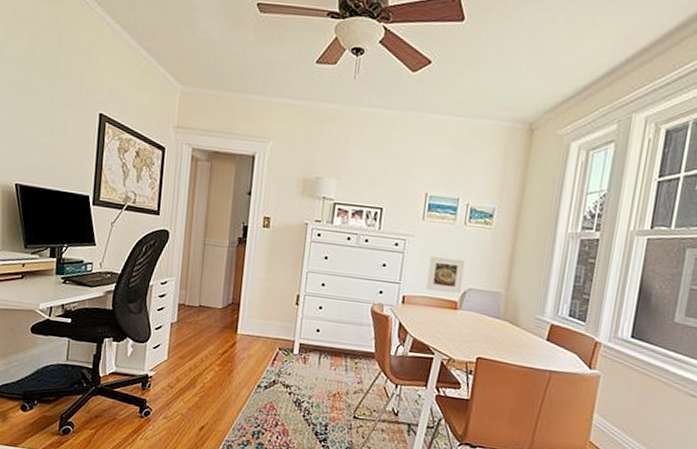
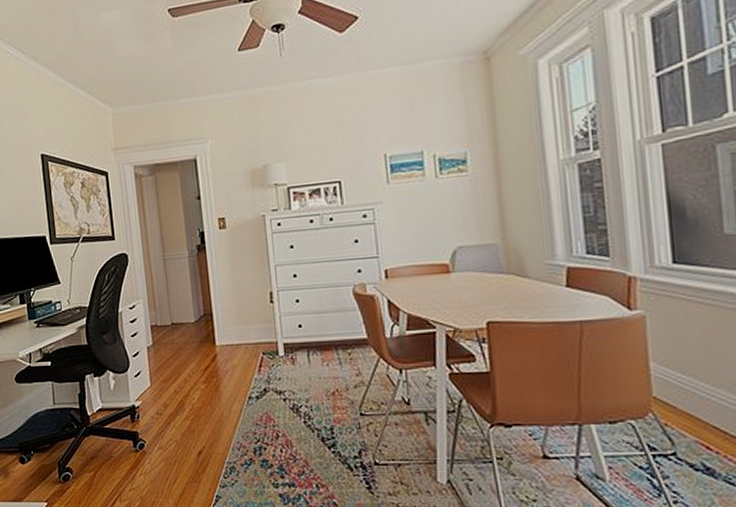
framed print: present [426,257,465,293] -> none [406,216,449,258]

